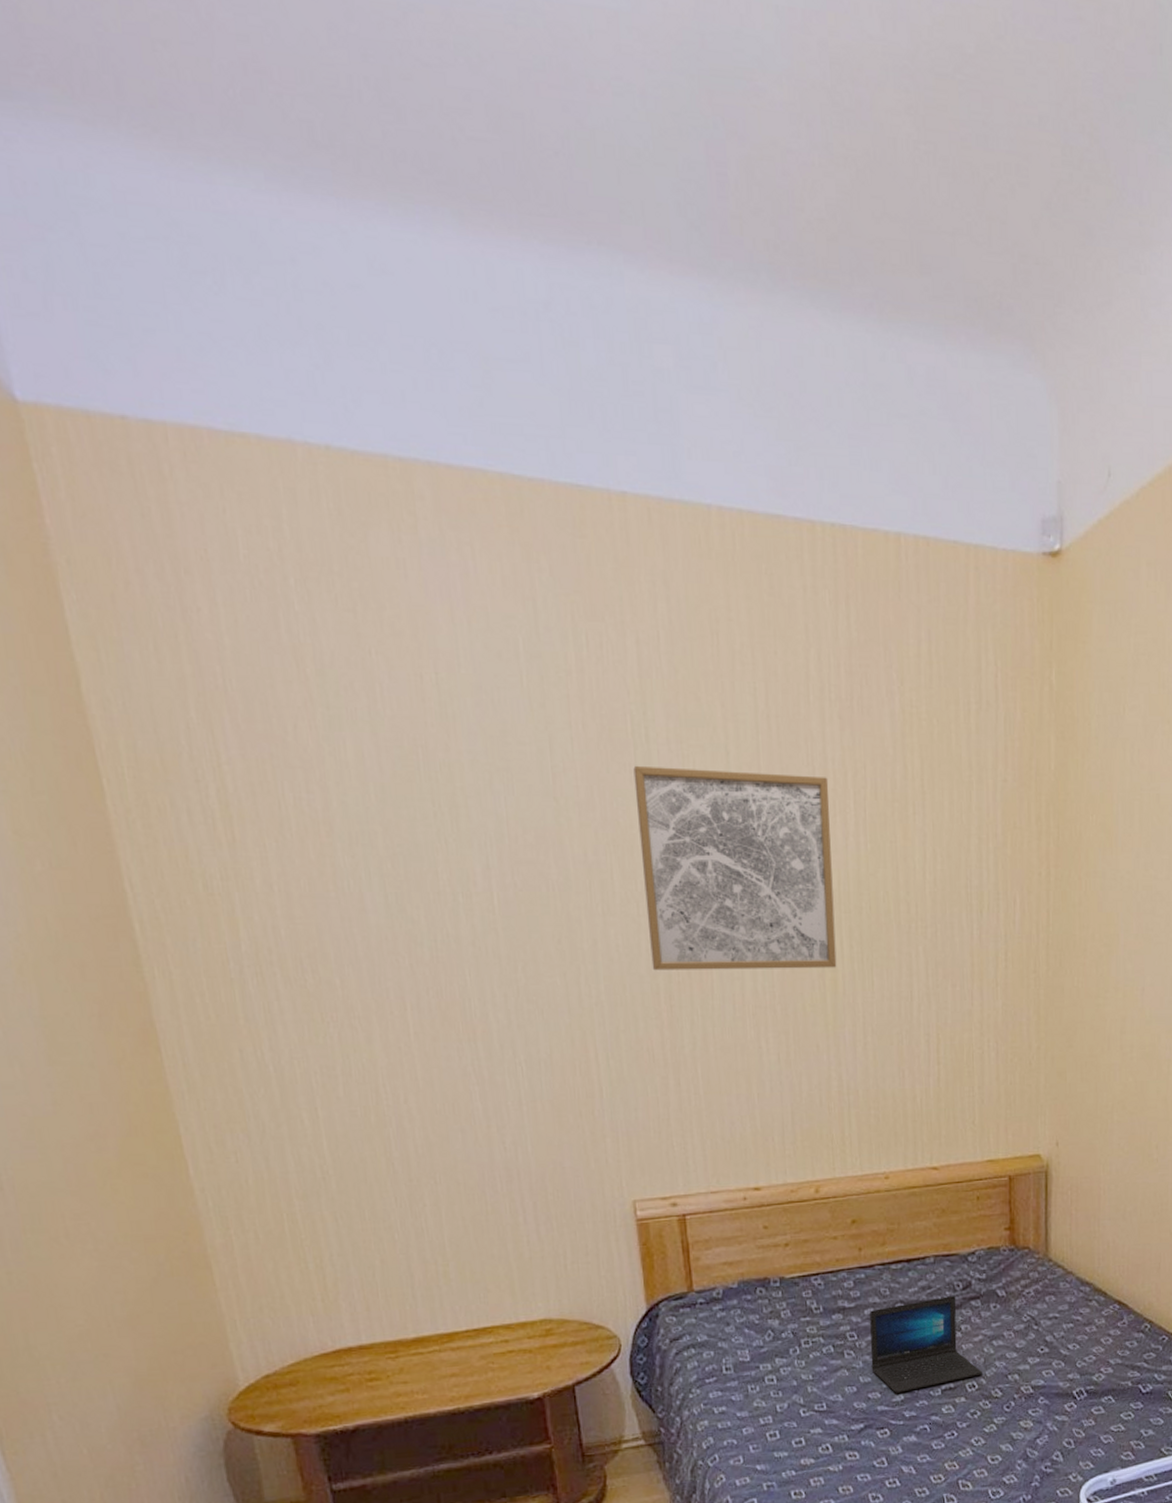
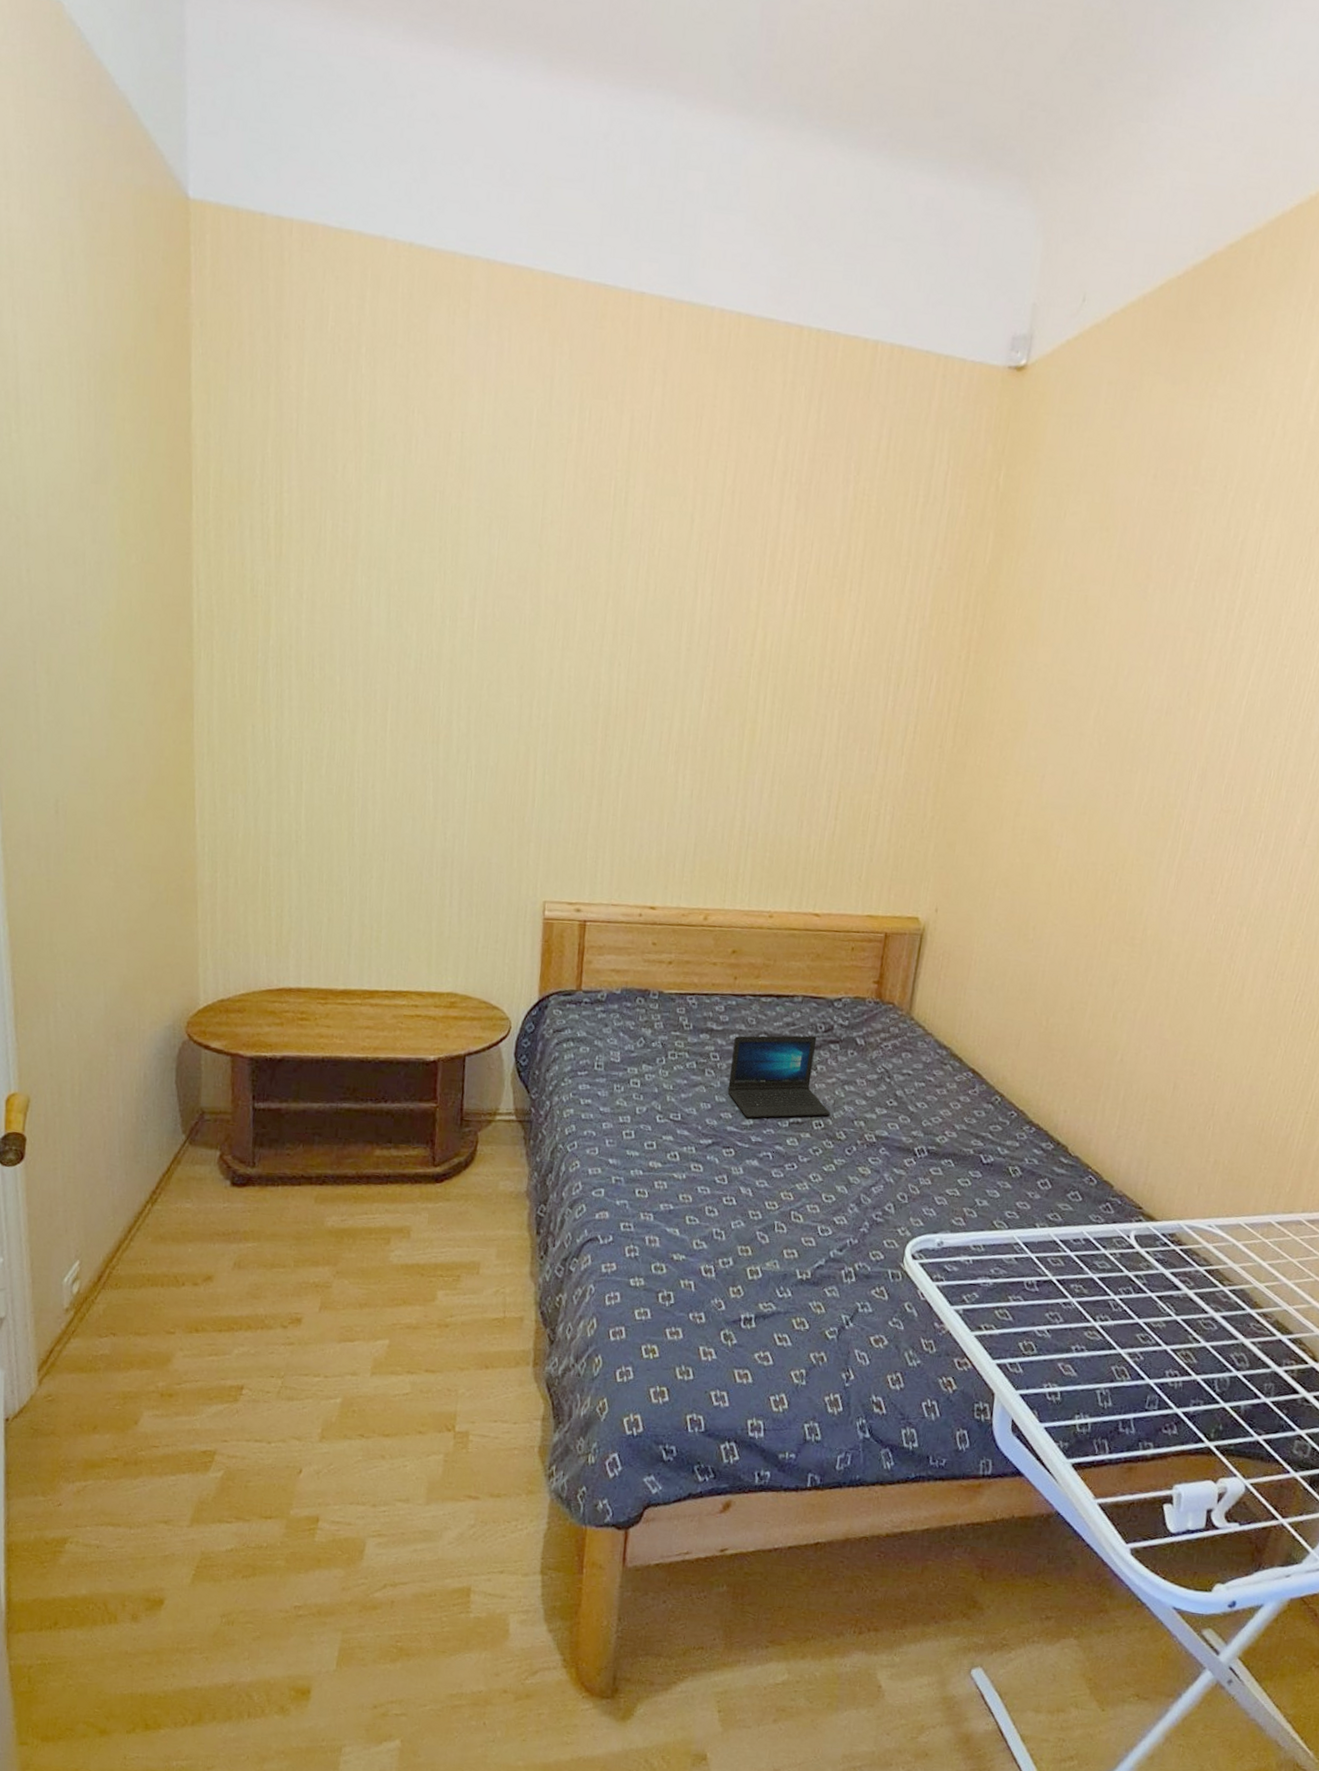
wall art: present [633,765,837,971] -> none [595,524,778,720]

